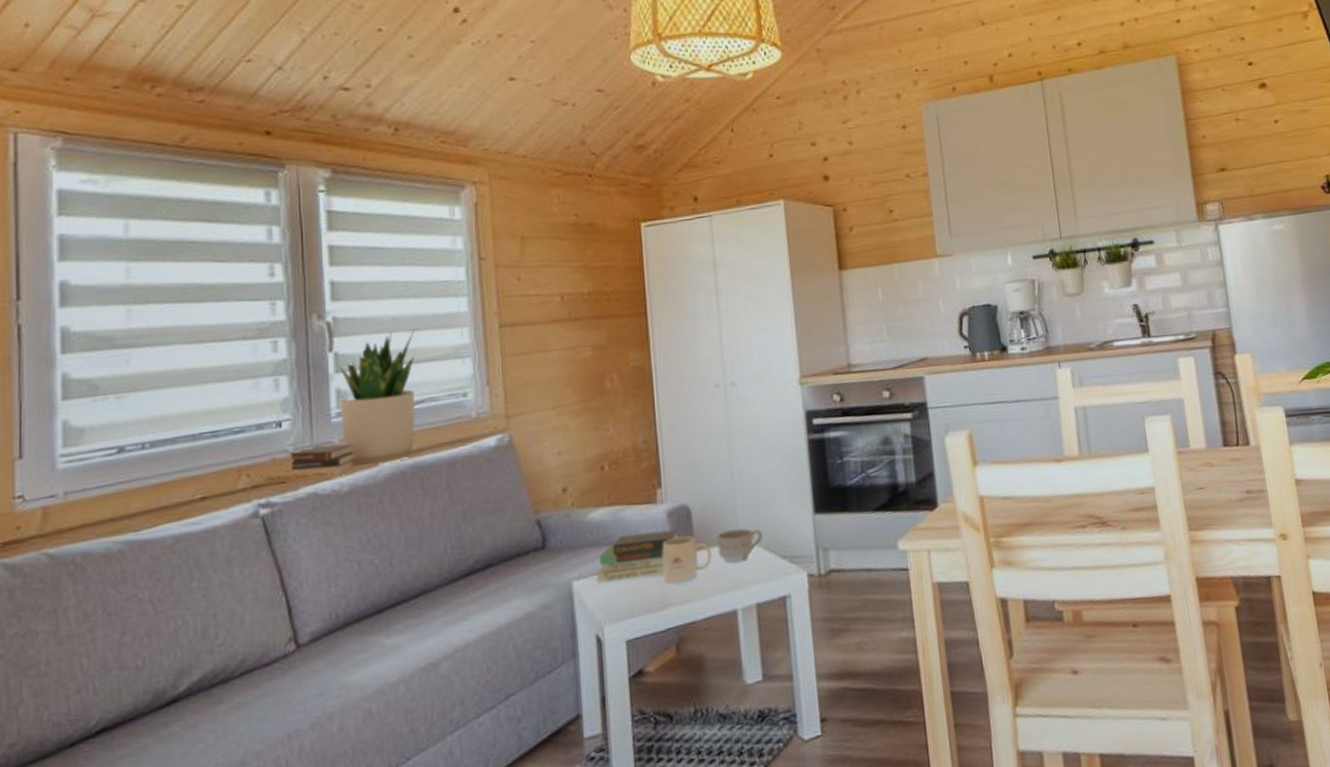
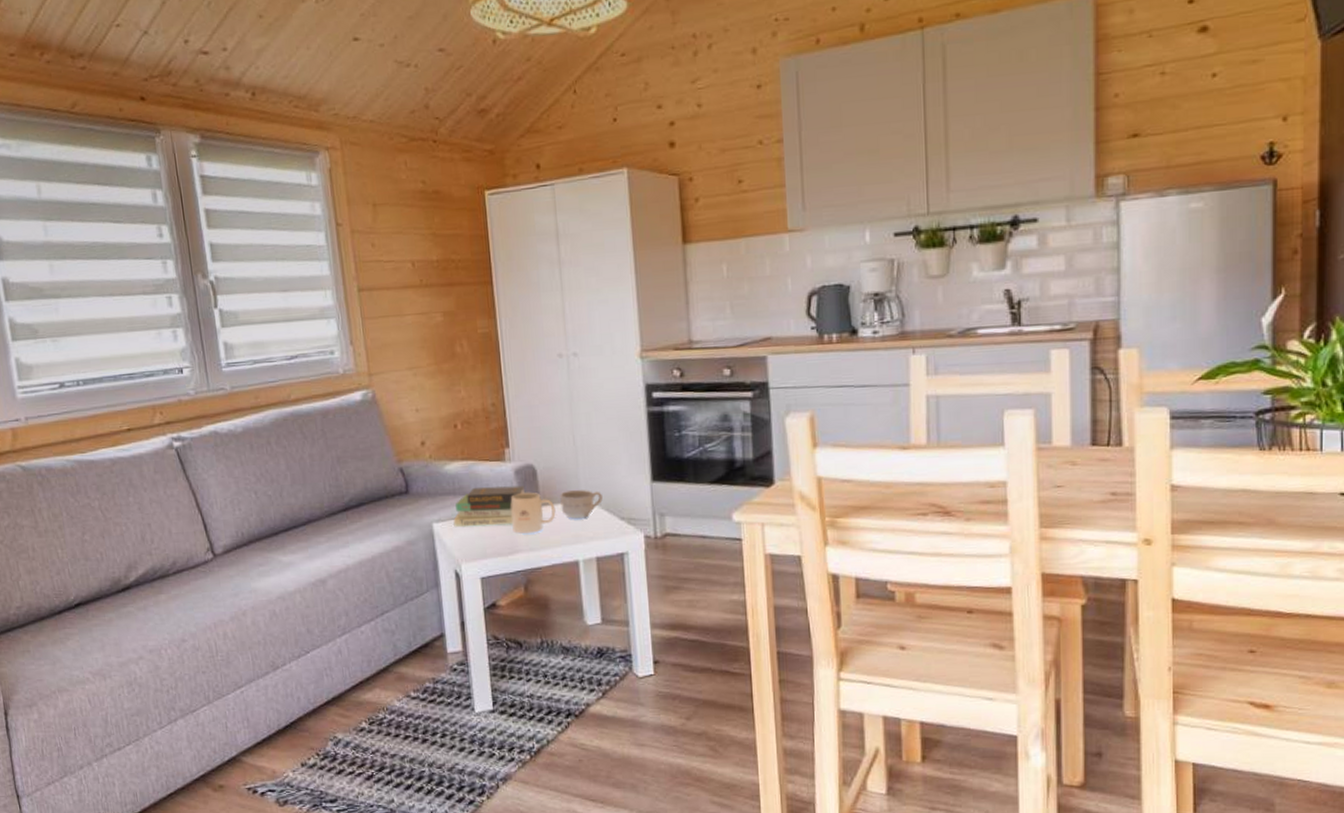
books: present [263,444,355,485] -> none [172,390,245,422]
planter: present [338,329,416,466] -> none [223,290,292,410]

